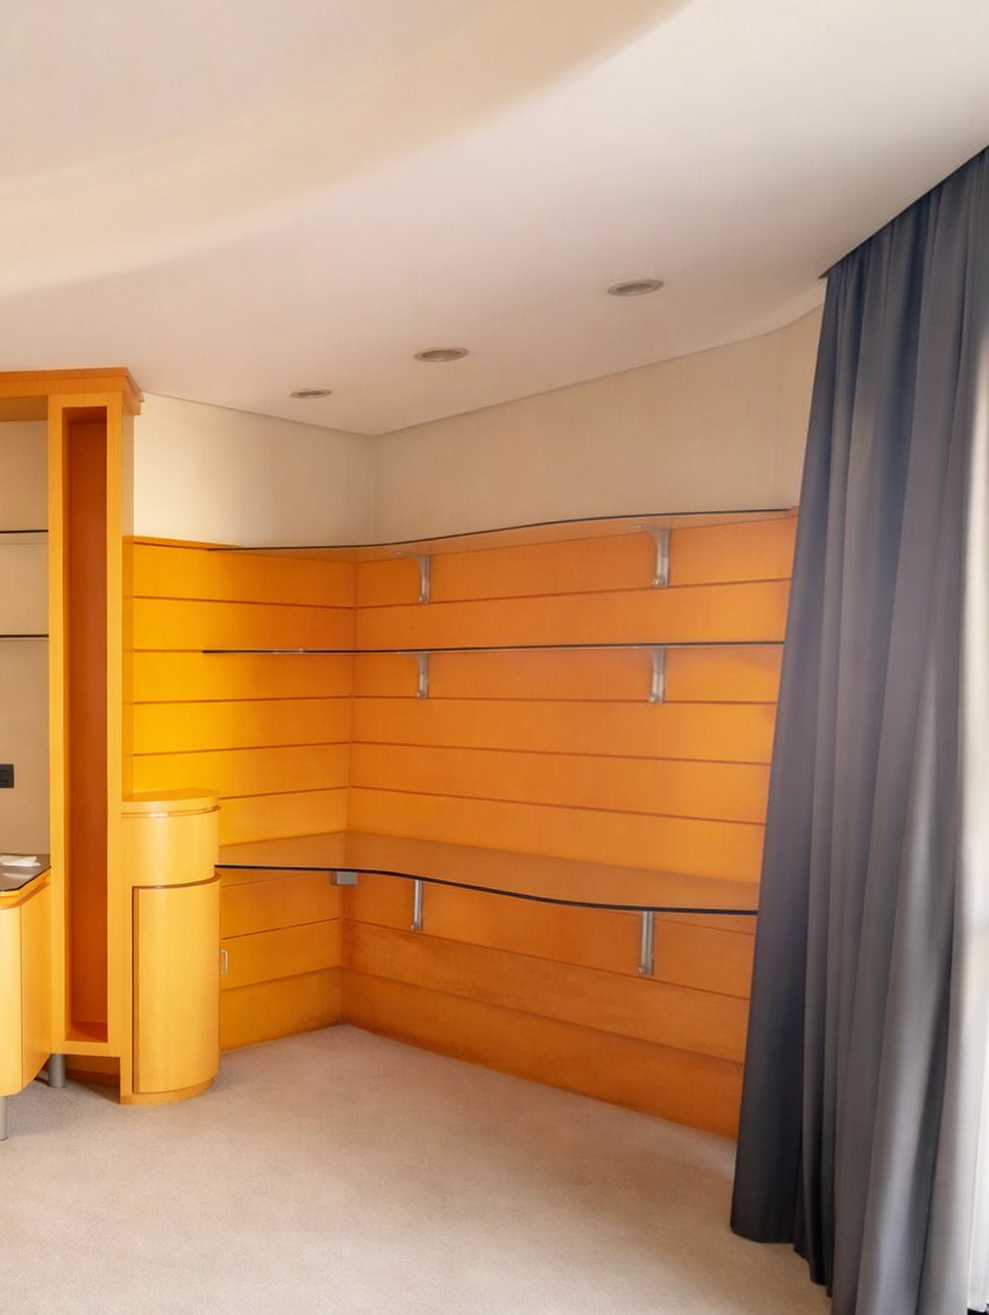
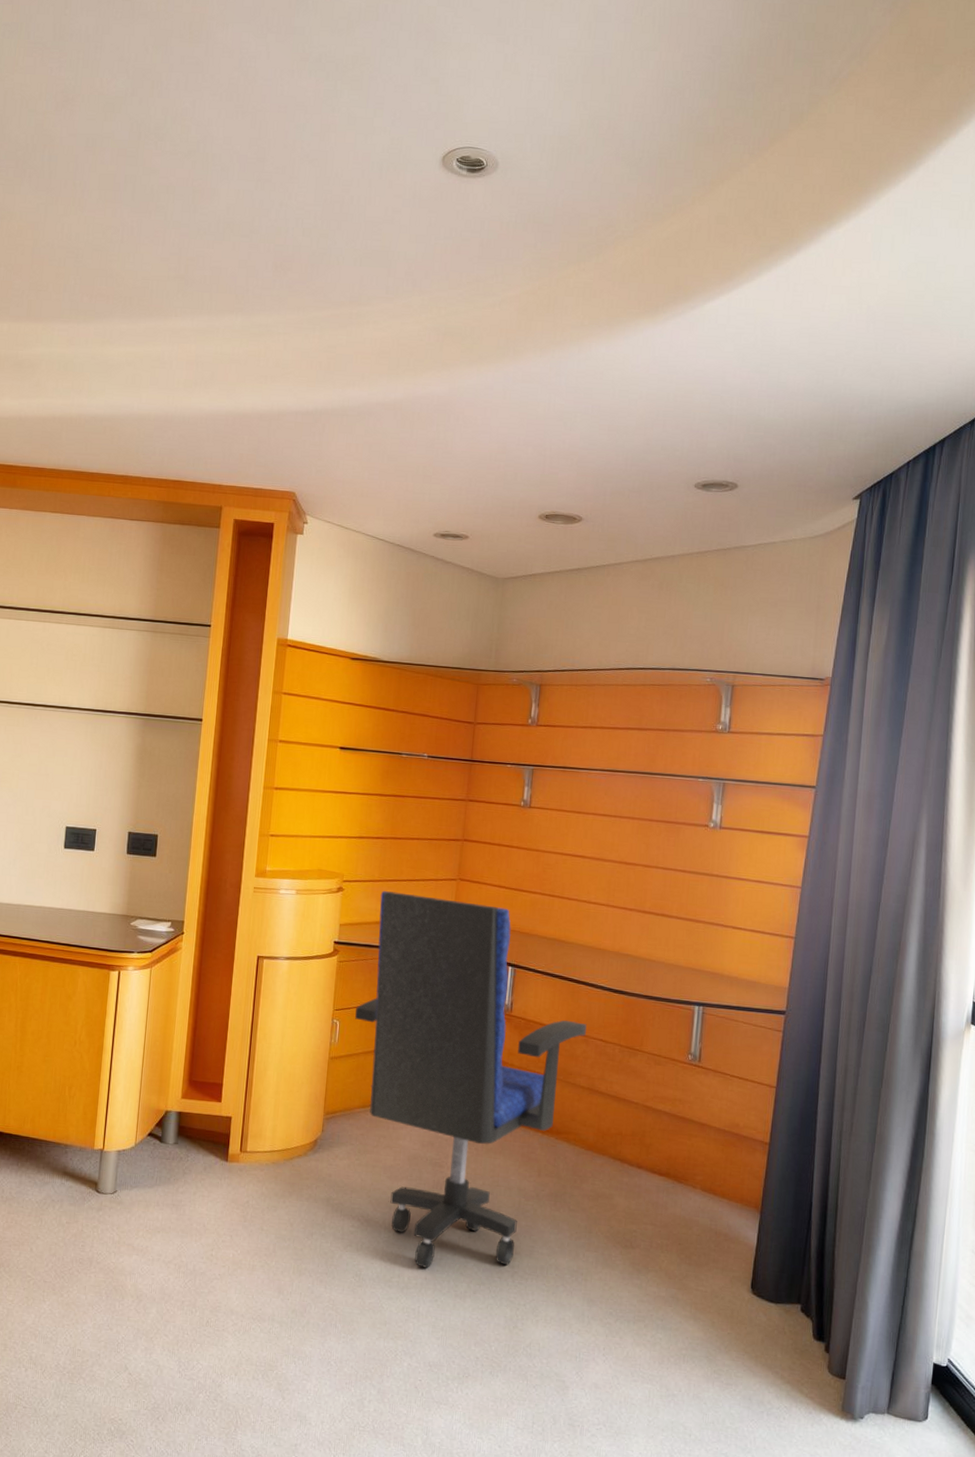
office chair: none [245,806,512,1210] -> present [355,891,587,1268]

